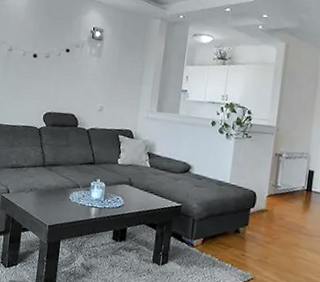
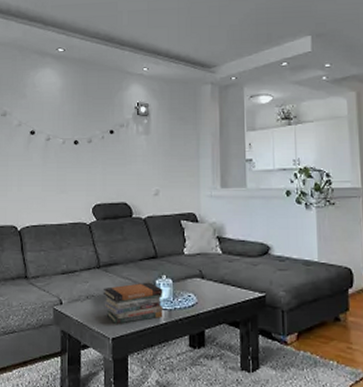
book stack: none [44,183,97,215] -> present [104,282,163,324]

